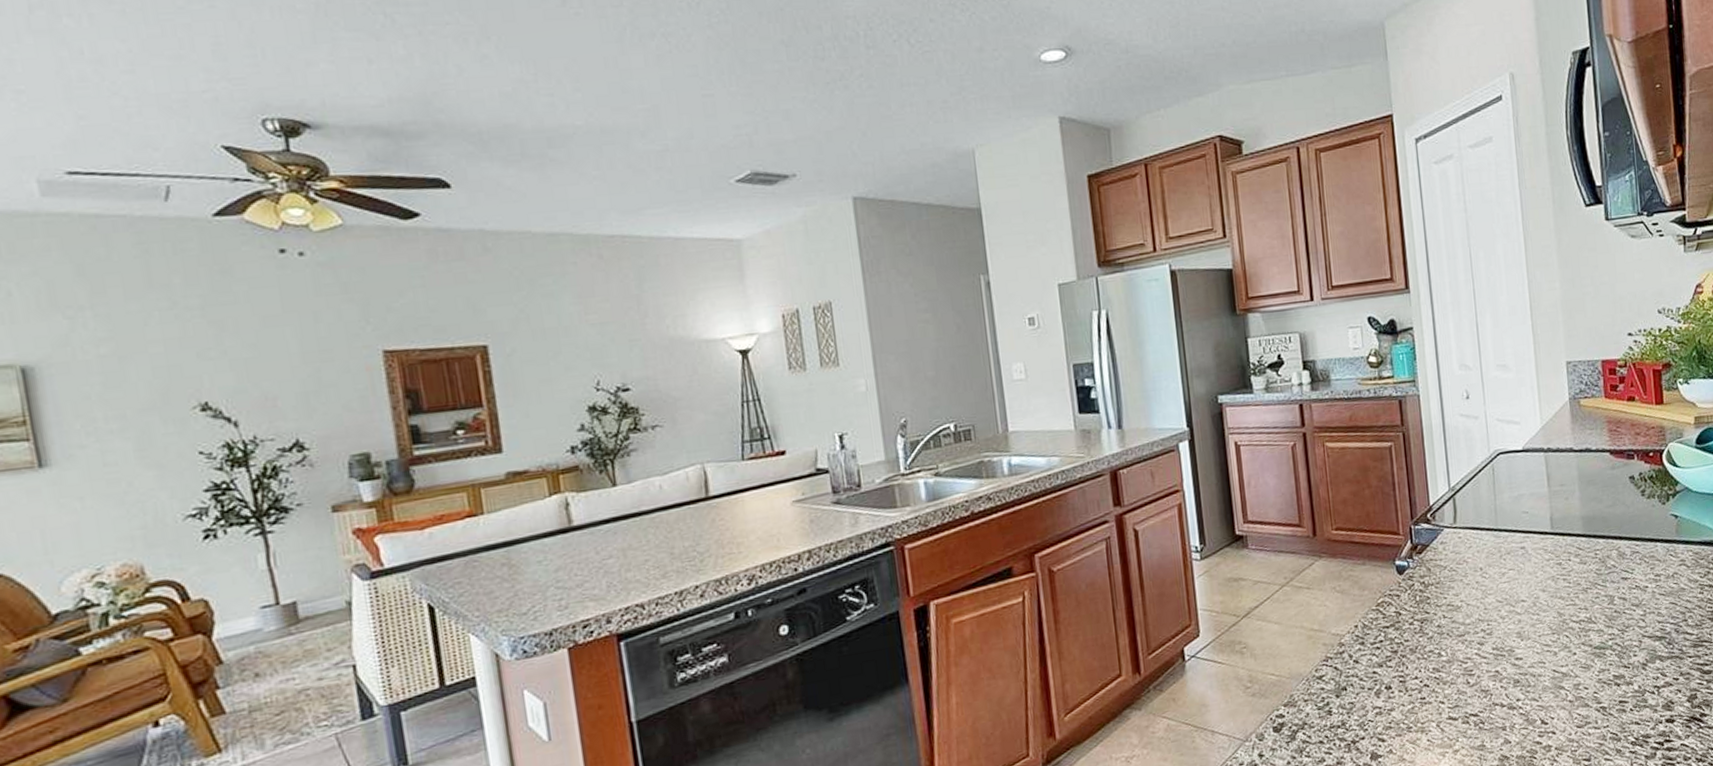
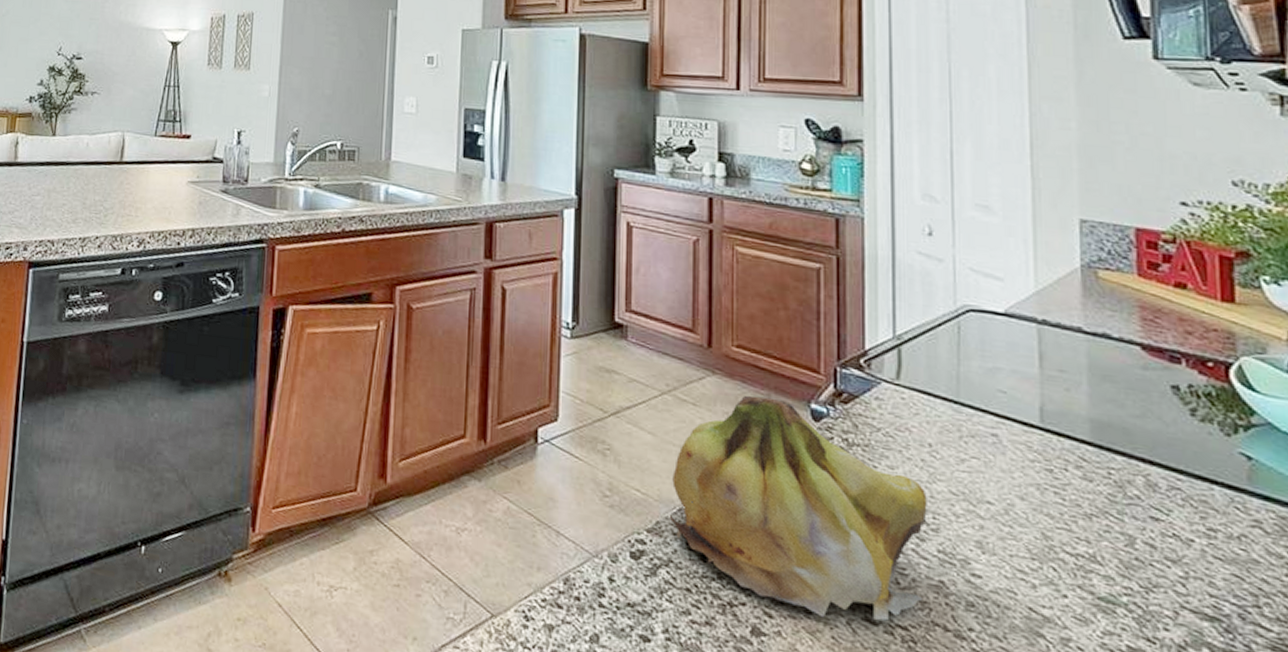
fruit: none [1298,564,1485,728] -> present [670,395,927,621]

